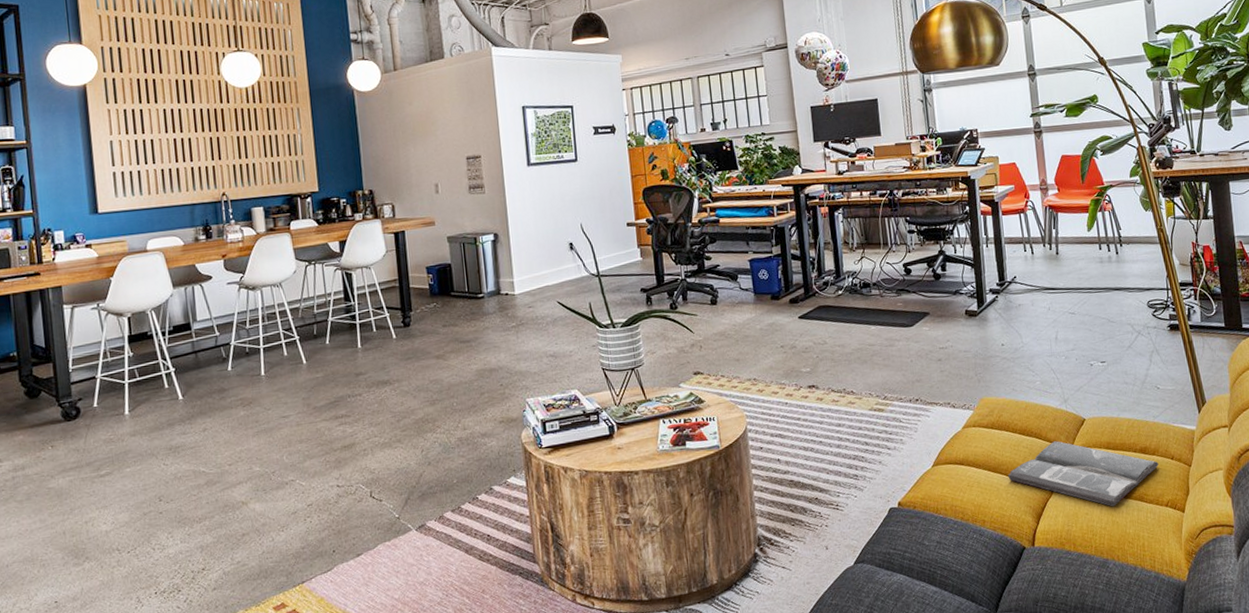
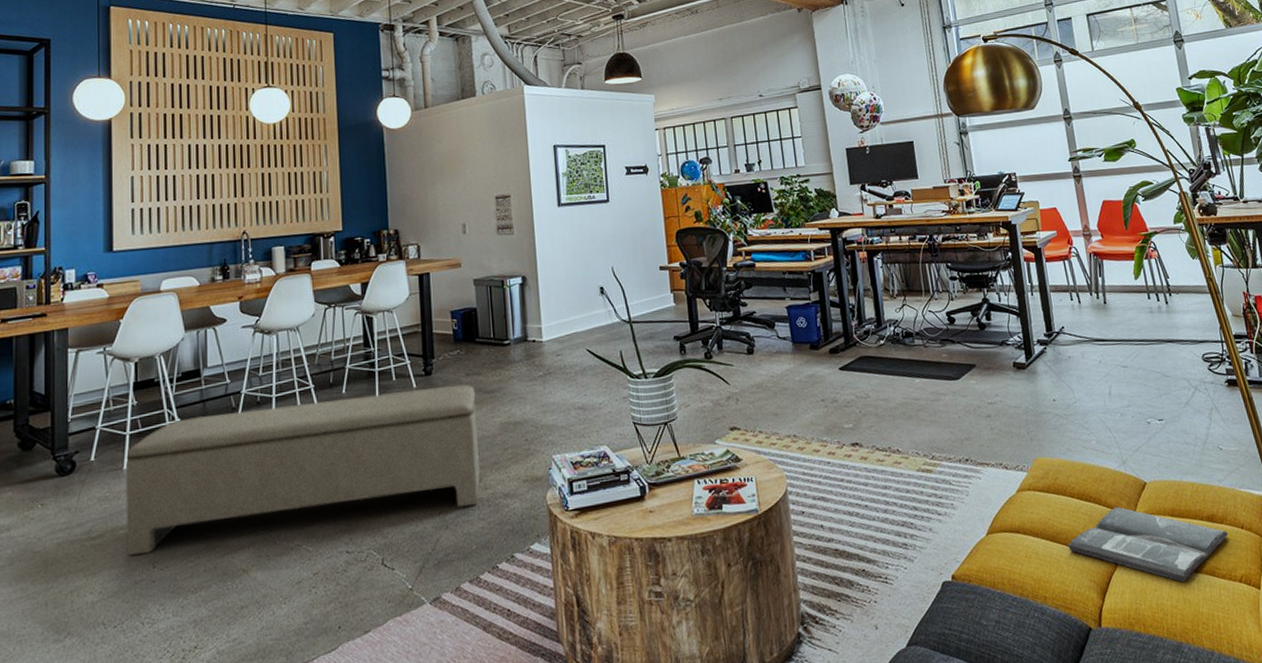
bench: none [126,335,459,490] -> present [125,385,480,555]

